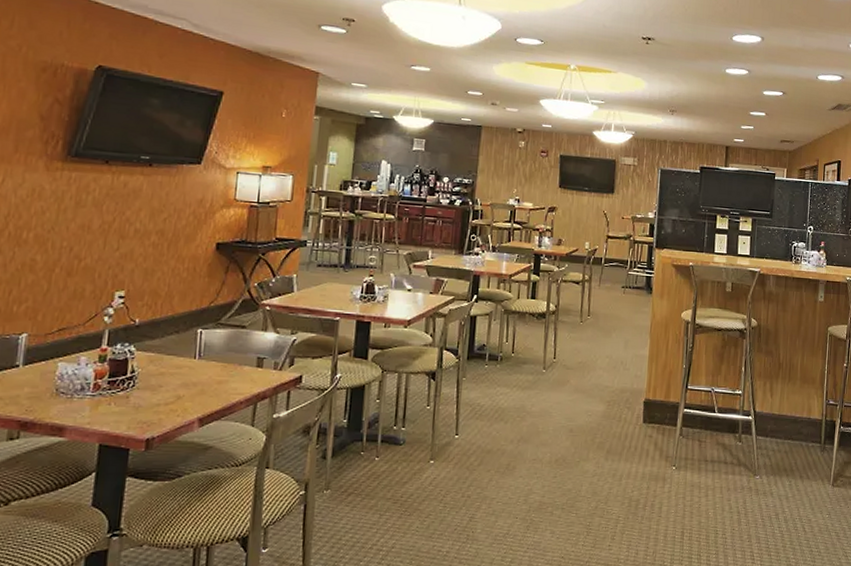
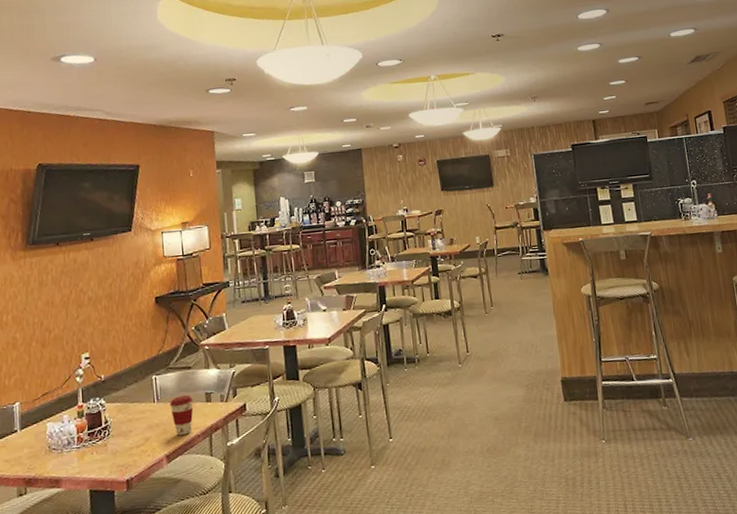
coffee cup: none [213,356,242,399] -> present [170,395,194,436]

